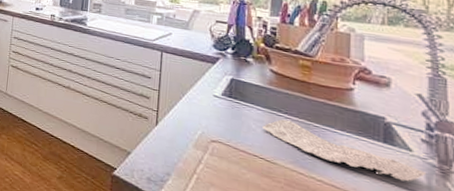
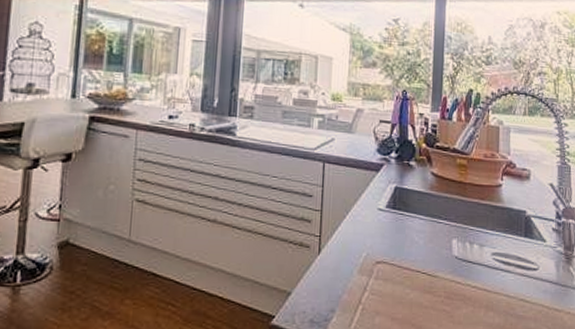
dishrag: present [262,119,427,182] -> none [424,226,556,273]

